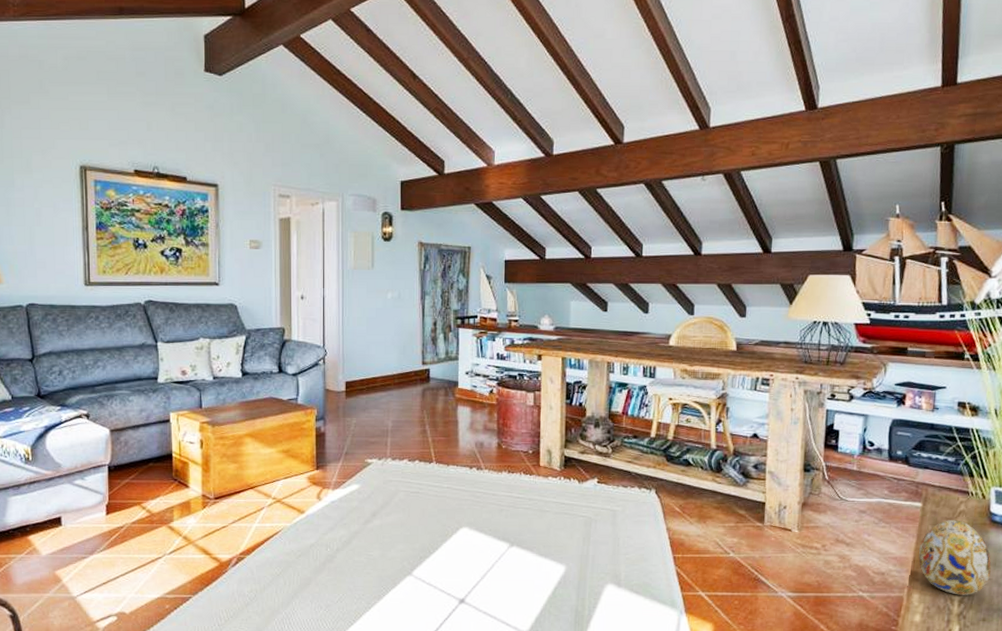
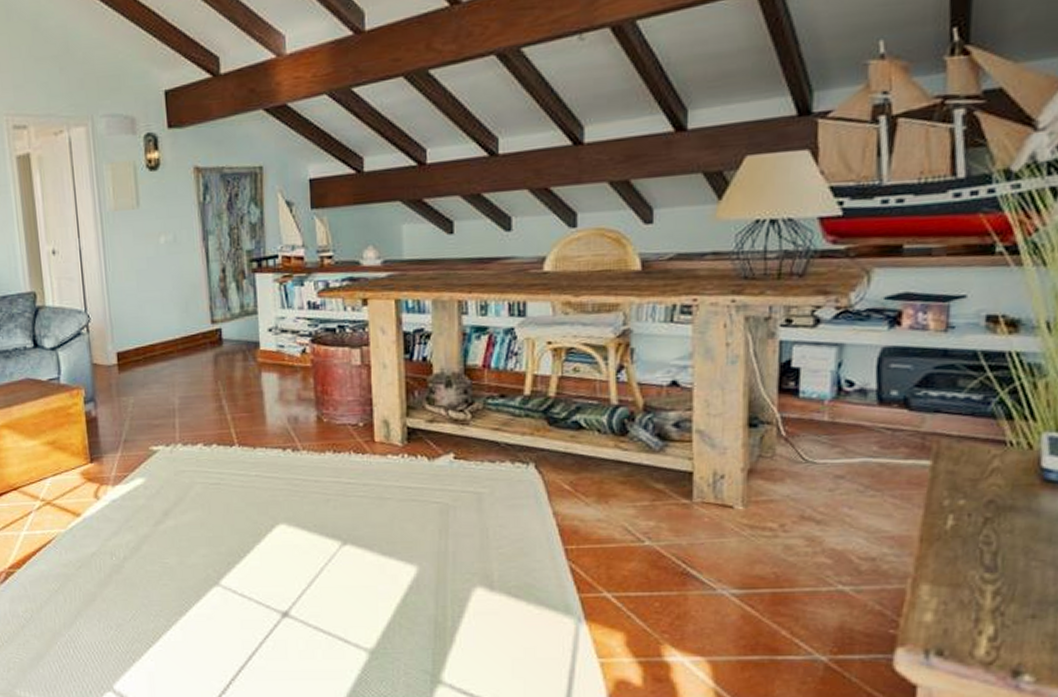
decorative egg: present [918,520,992,595] -> none [928,481,1045,584]

